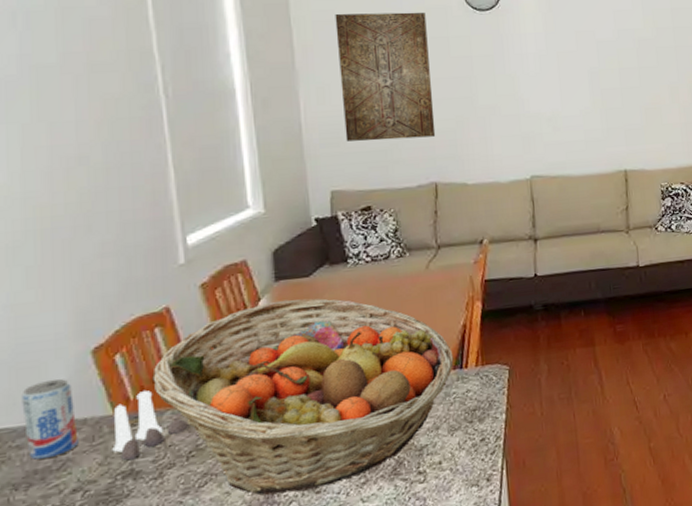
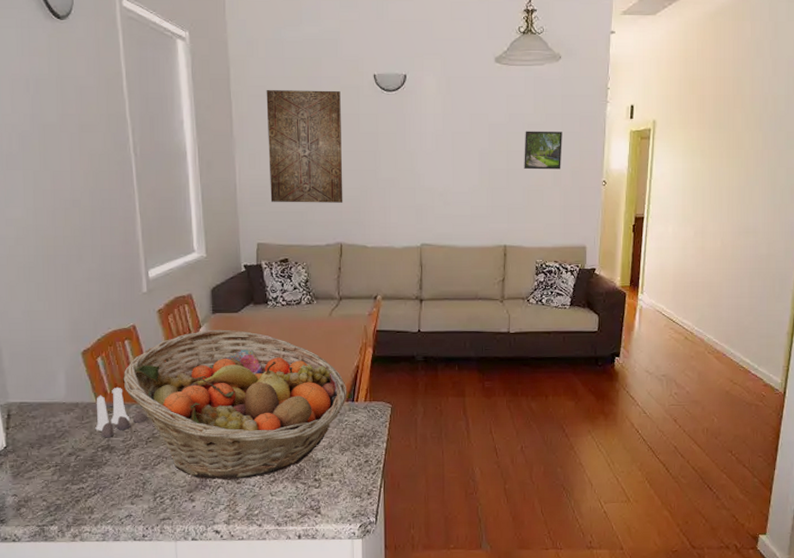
beverage can: present [21,378,79,460] -> none [35,370,73,429]
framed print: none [636,45,678,87] -> present [524,131,562,170]

